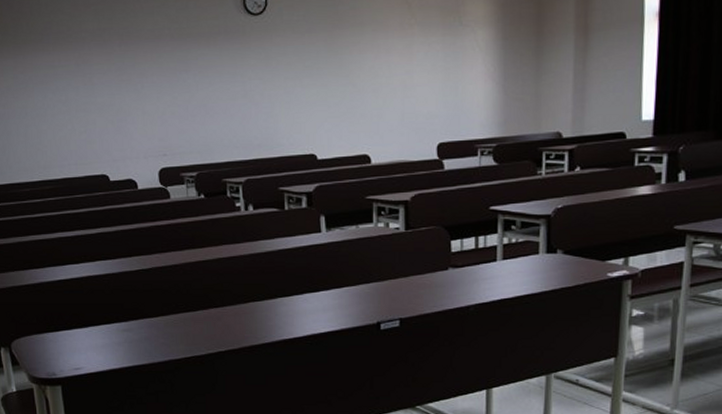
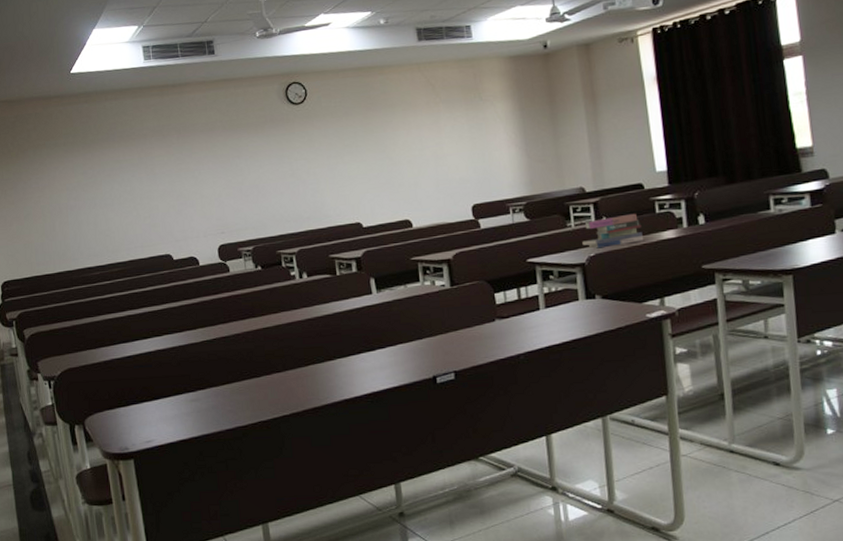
books: none [551,164,618,200] -> present [582,213,644,249]

